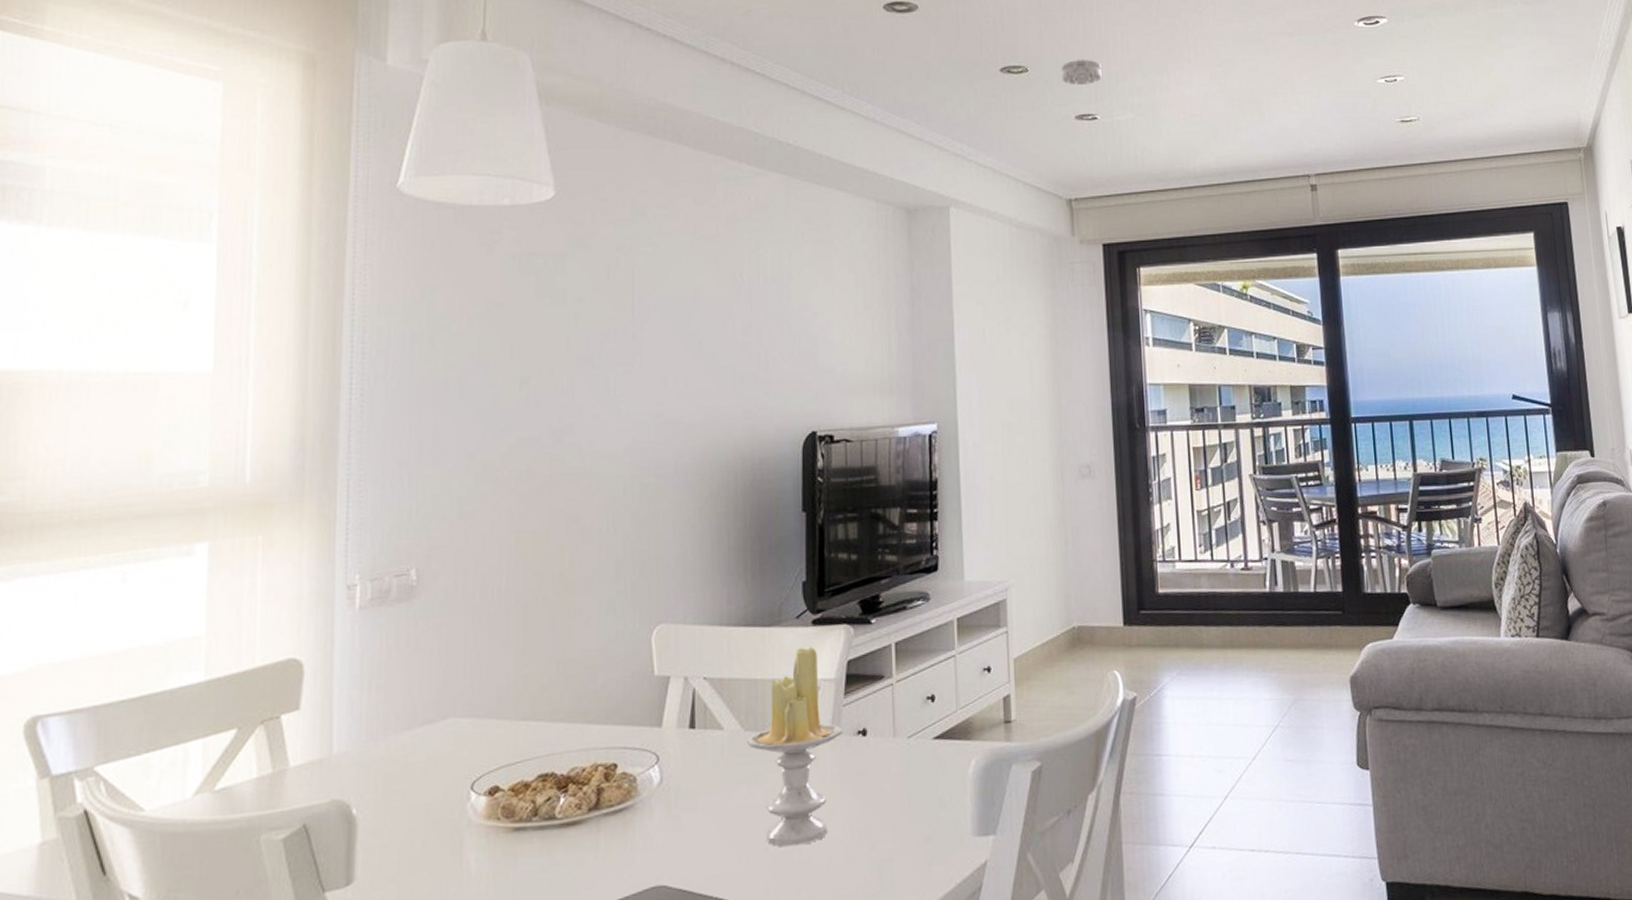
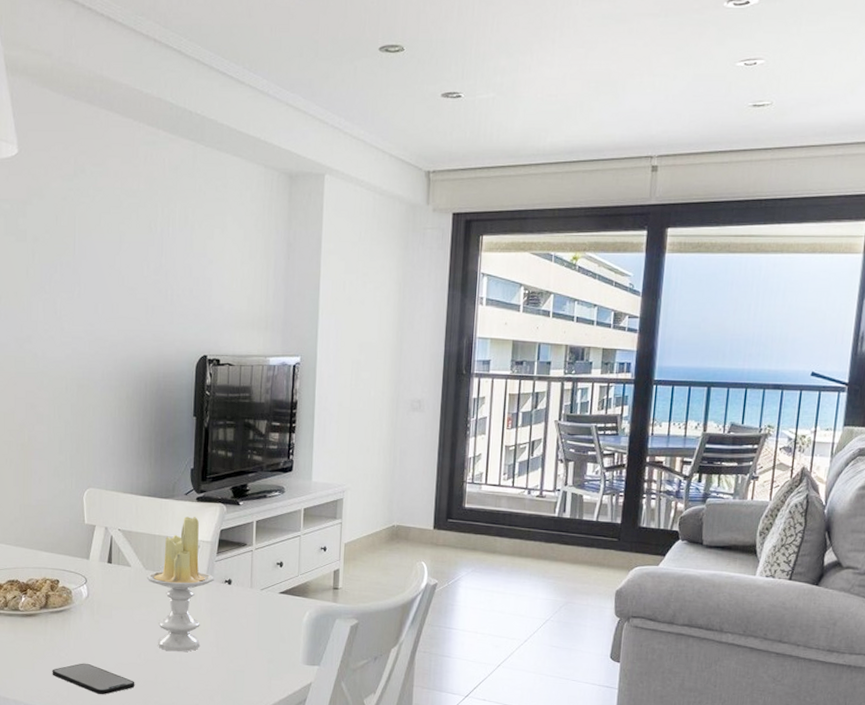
smoke detector: present [1061,59,1102,85] -> none [433,39,471,64]

